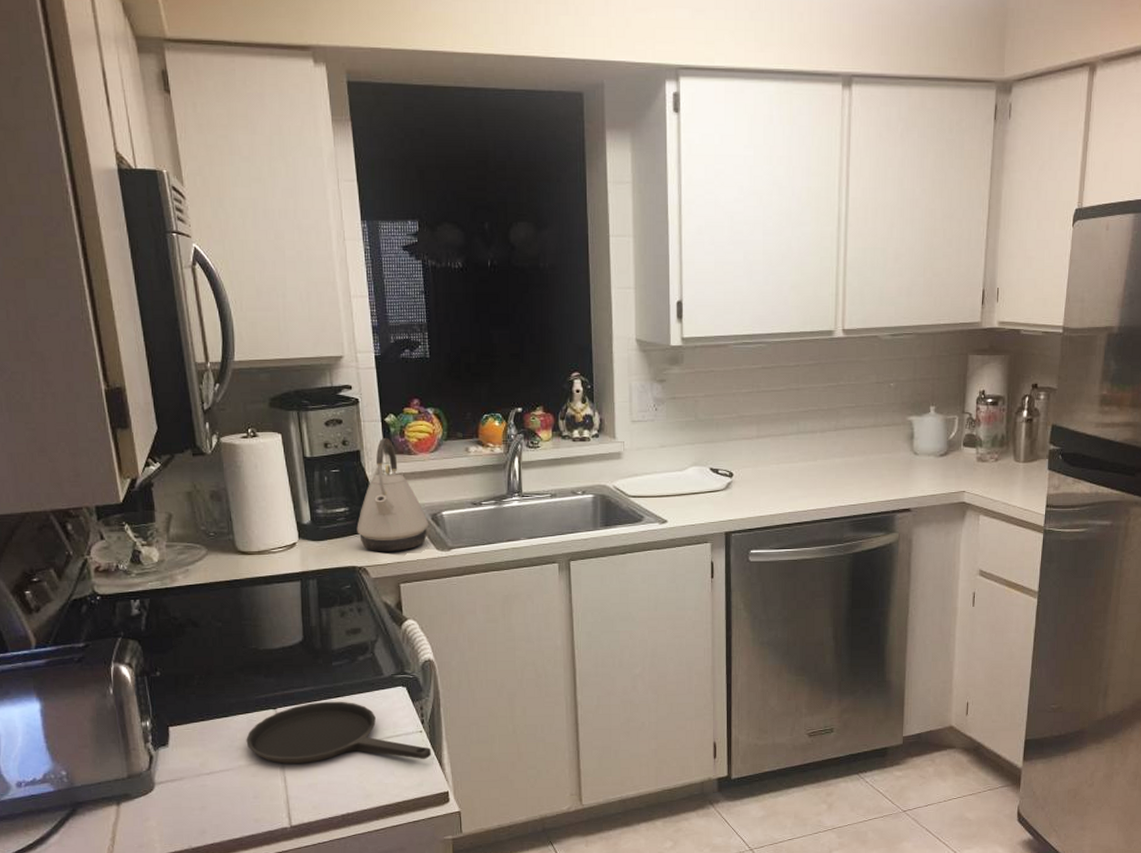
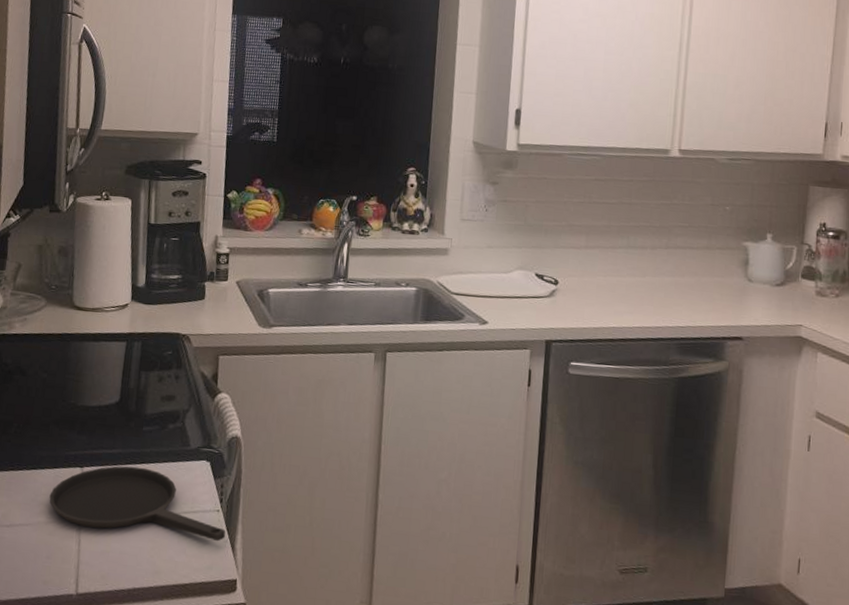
kettle: present [357,437,429,552] -> none [186,212,255,324]

